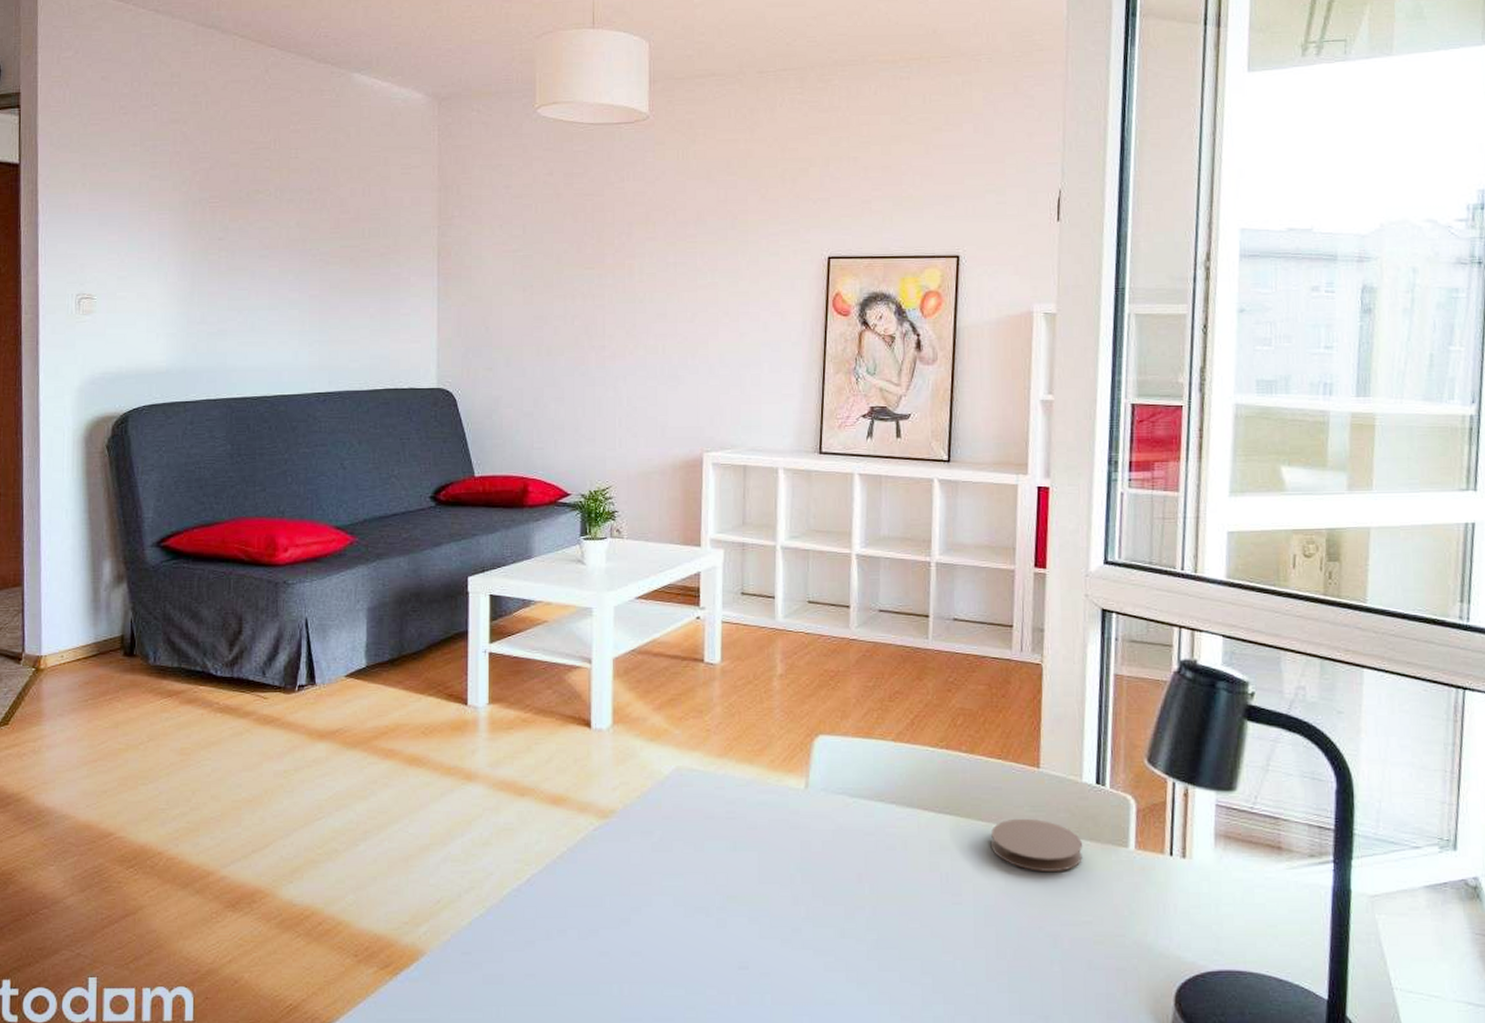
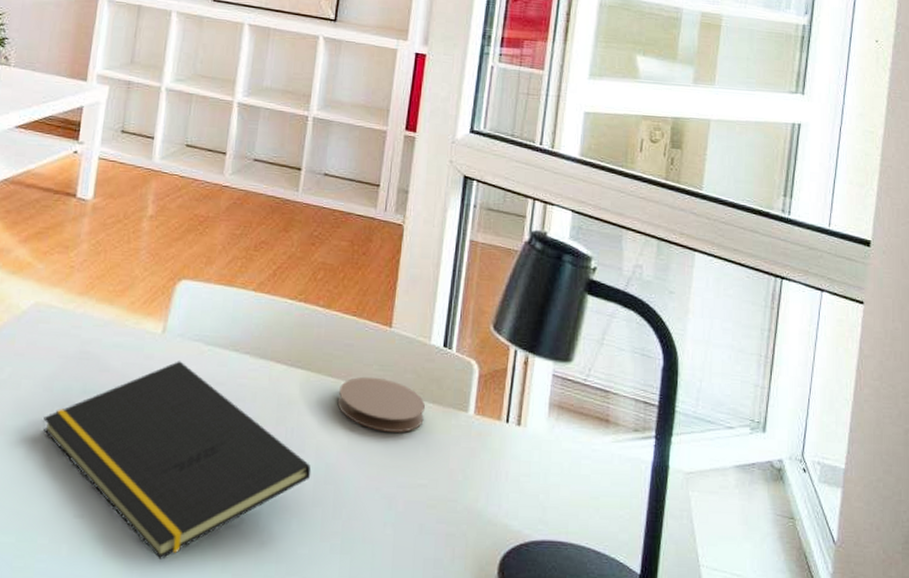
notepad: none [698,814,971,1005] -> present [43,361,311,560]

